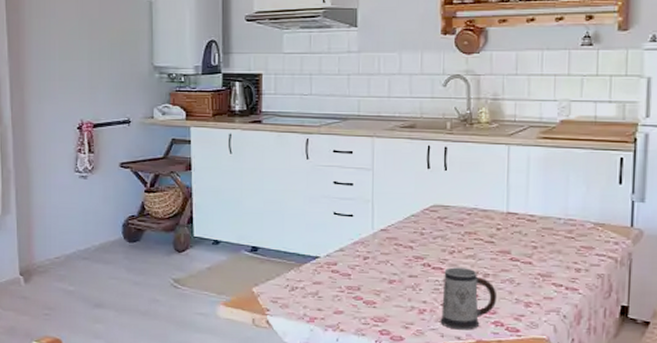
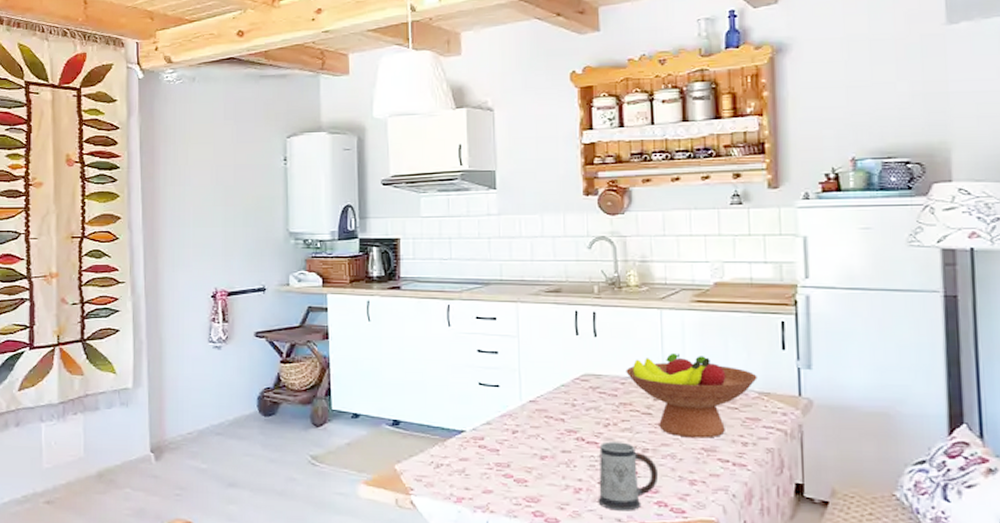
fruit bowl: none [472,186,594,265] -> present [626,352,757,439]

